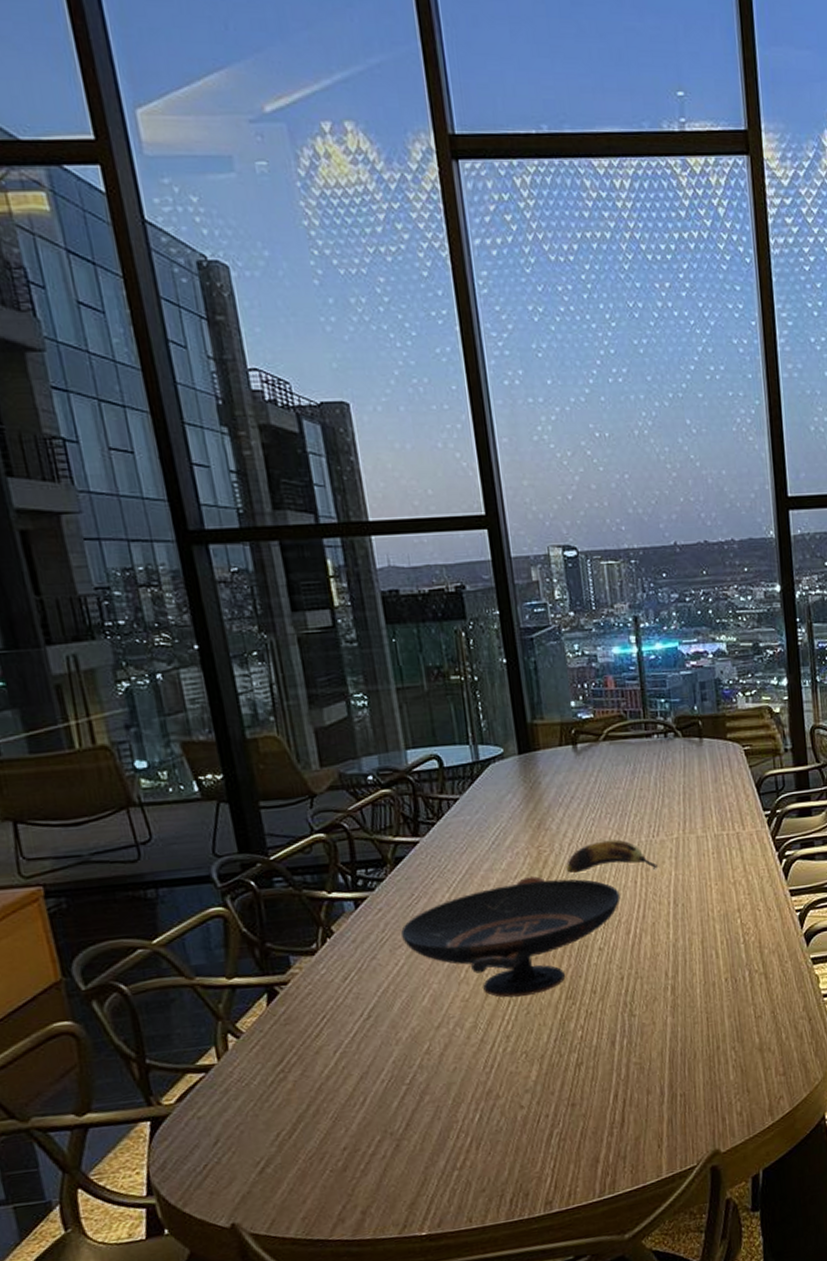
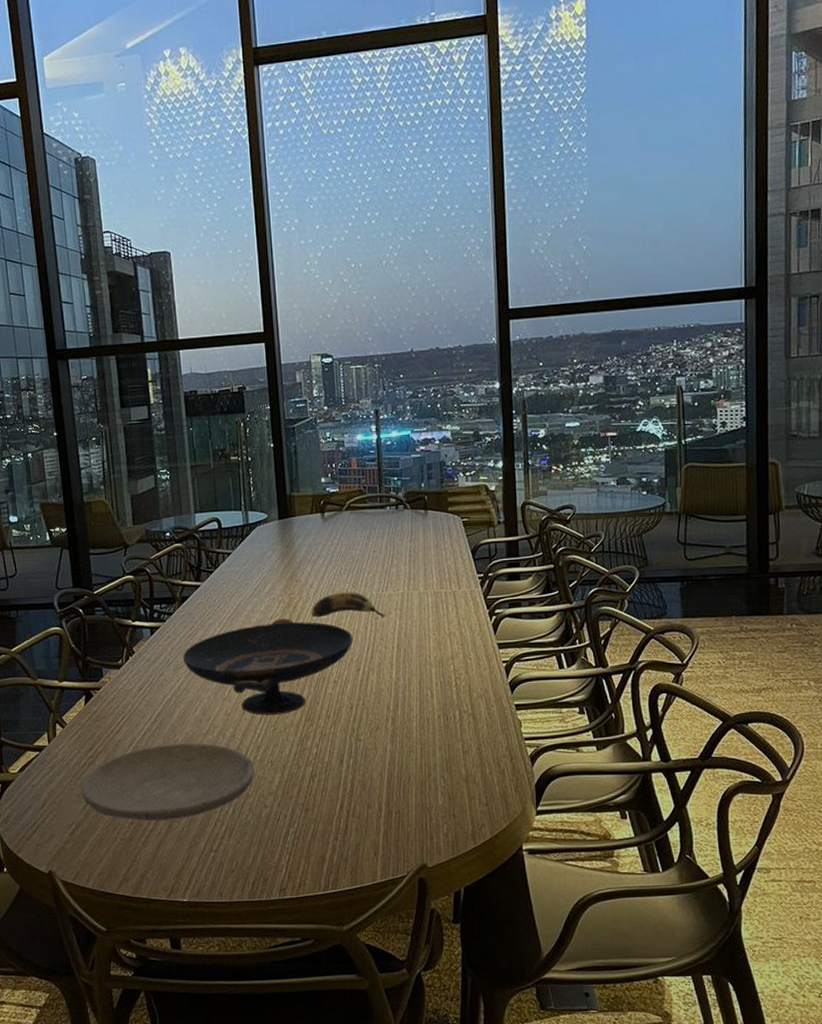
plate: none [270,1038,505,1145] -> present [81,743,255,821]

